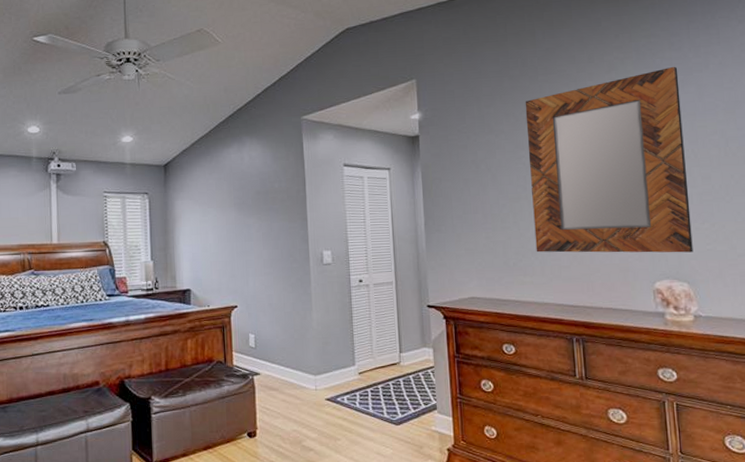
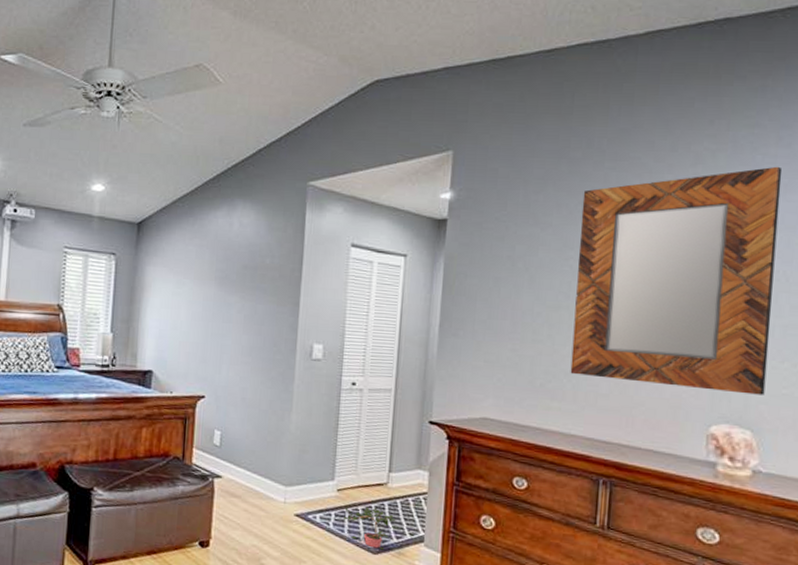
potted plant: none [367,384,411,421] -> present [344,507,396,550]

